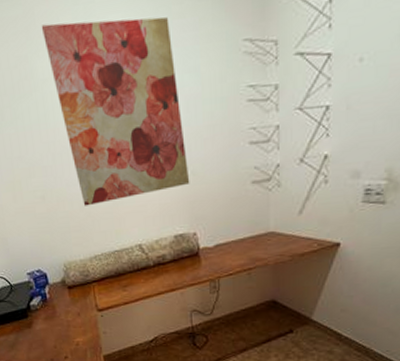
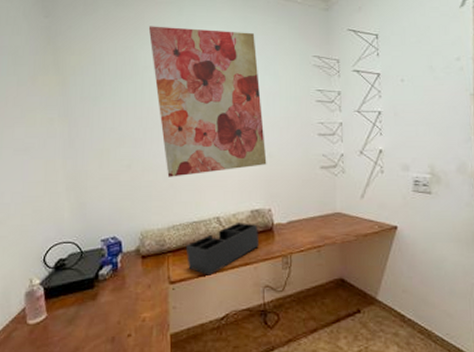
desk organizer: none [109,248,186,303] -> present [185,223,260,276]

